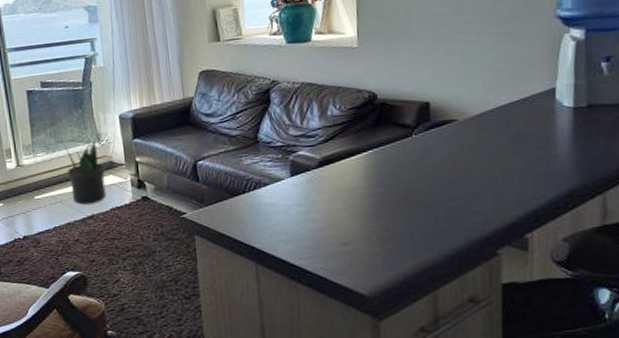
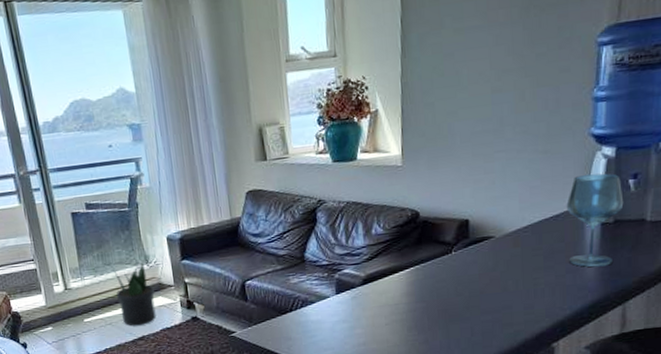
wine glass: none [534,56,597,154] -> present [566,173,624,268]

